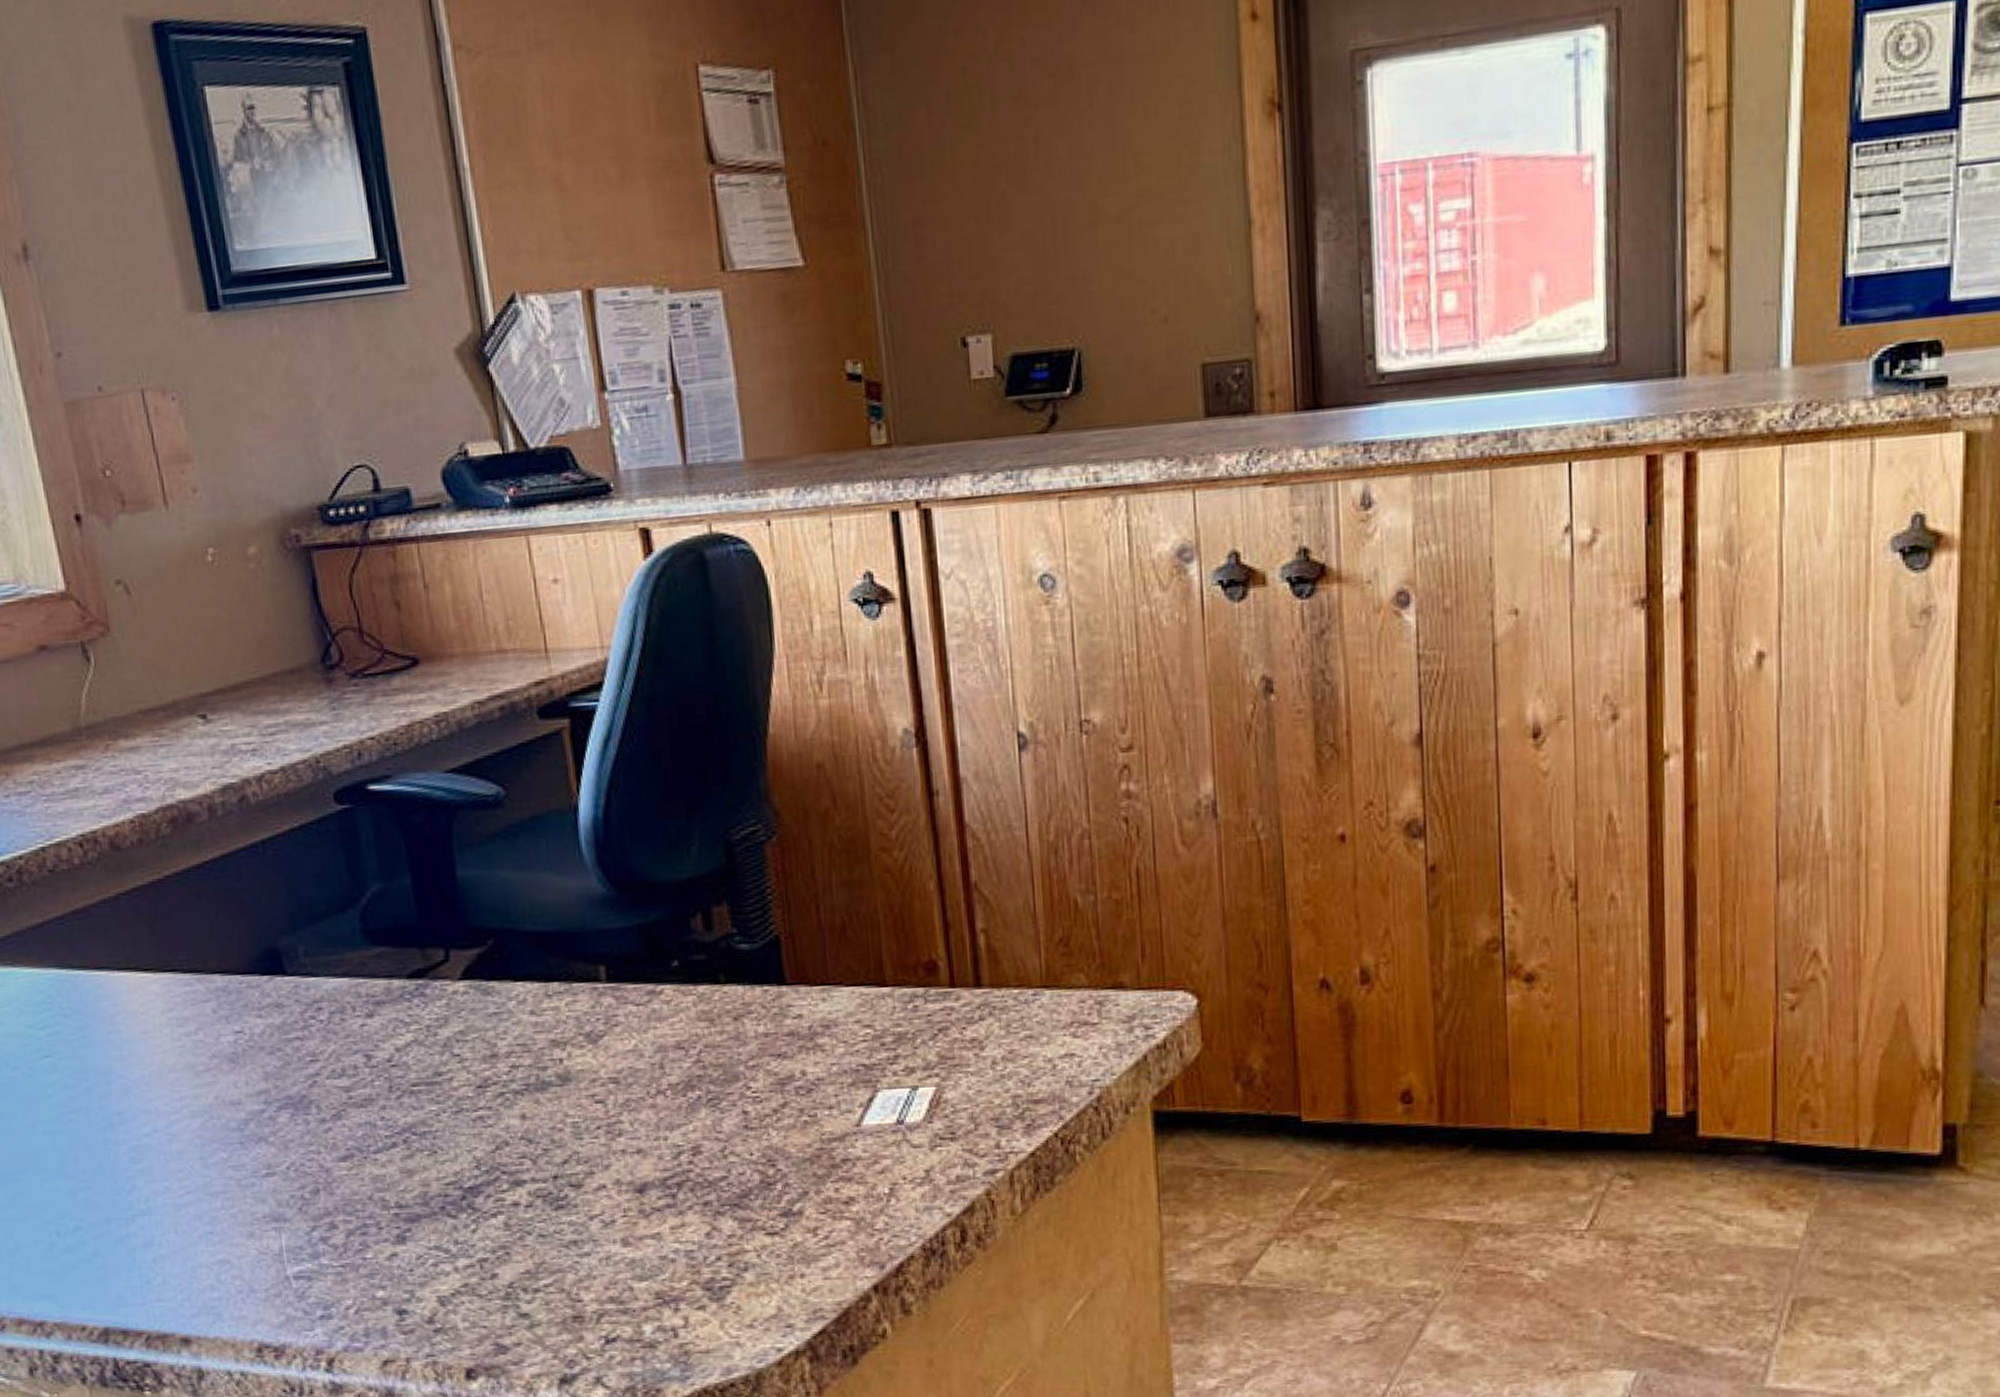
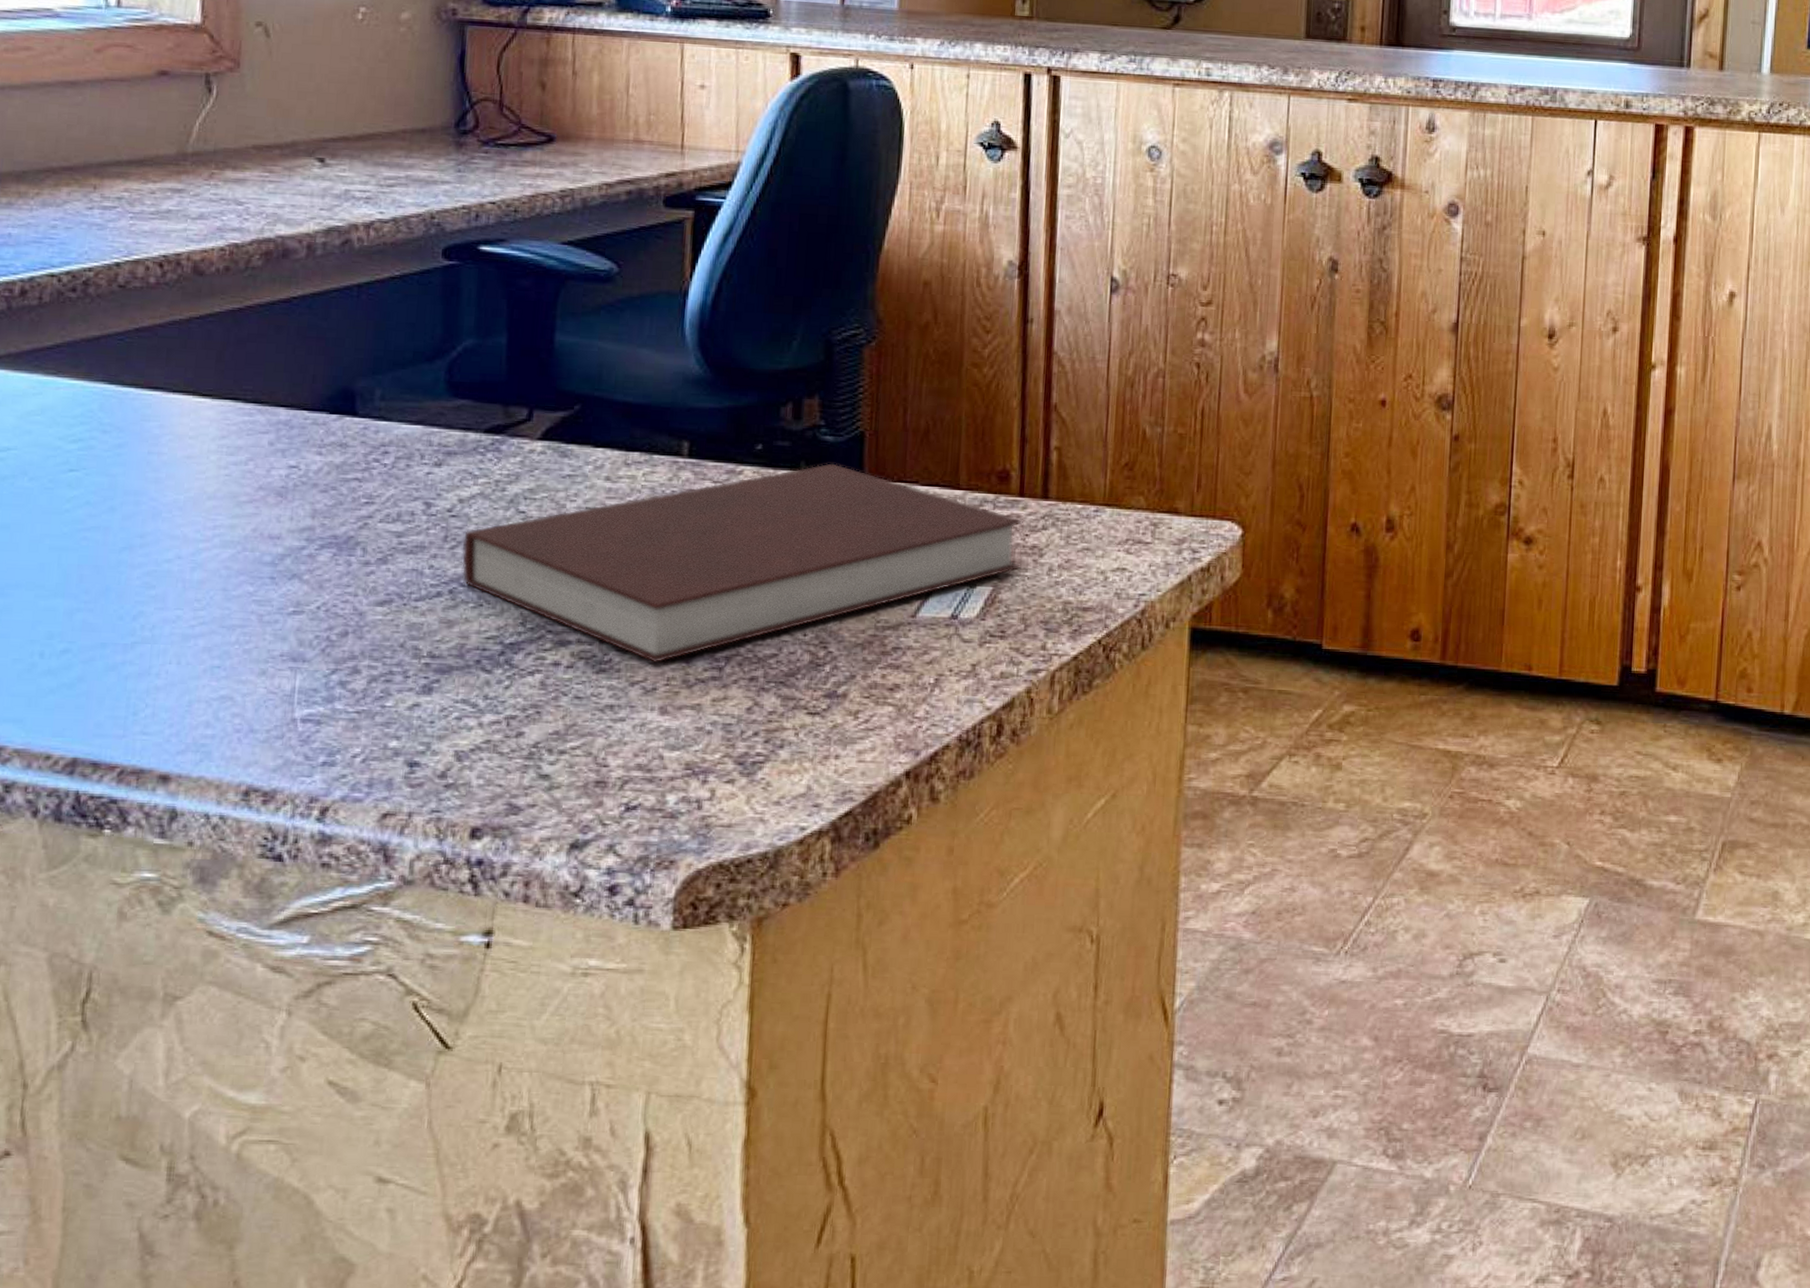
notebook: none [407,972,963,1196] -> present [462,463,1023,663]

